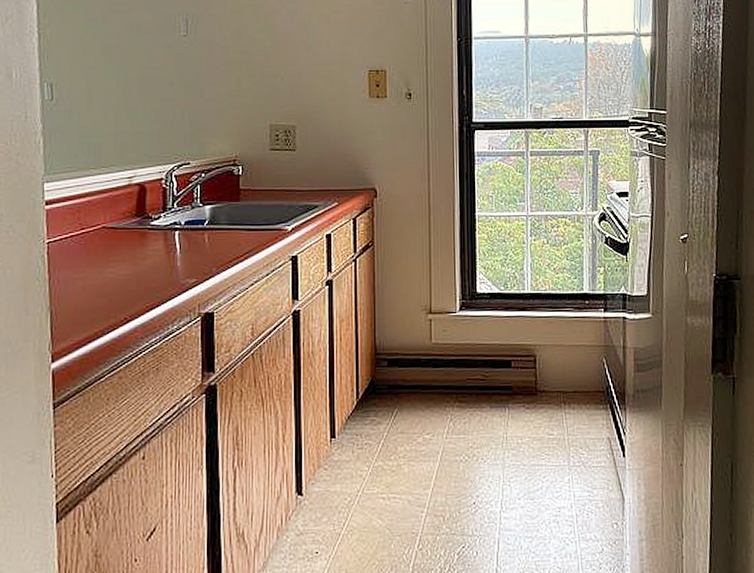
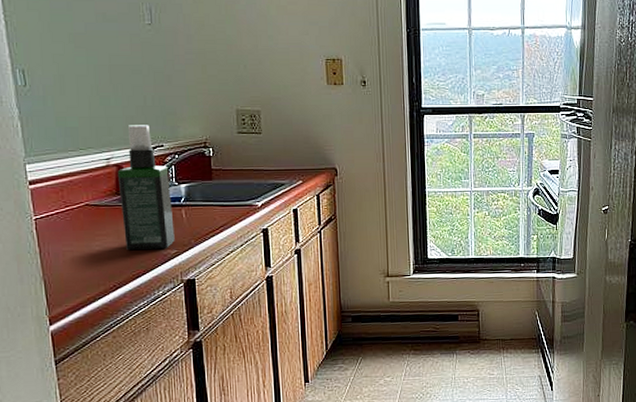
spray bottle: none [138,141,195,278] -> present [117,125,175,250]

